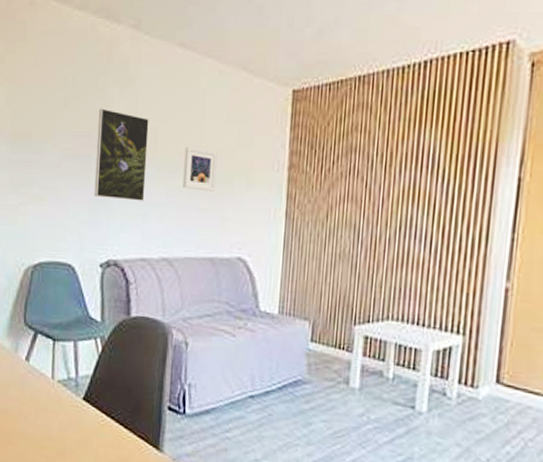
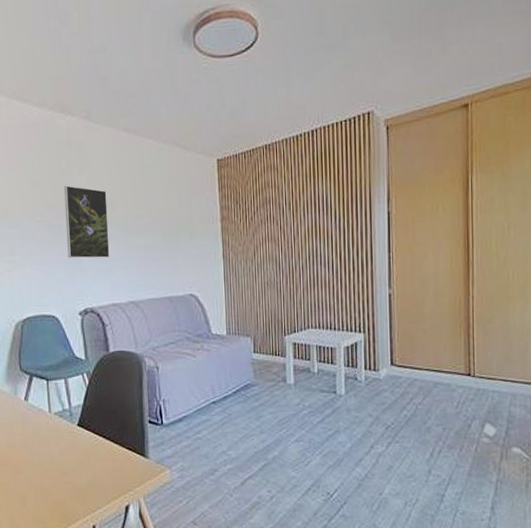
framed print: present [183,147,218,192] -> none [138,211,166,245]

